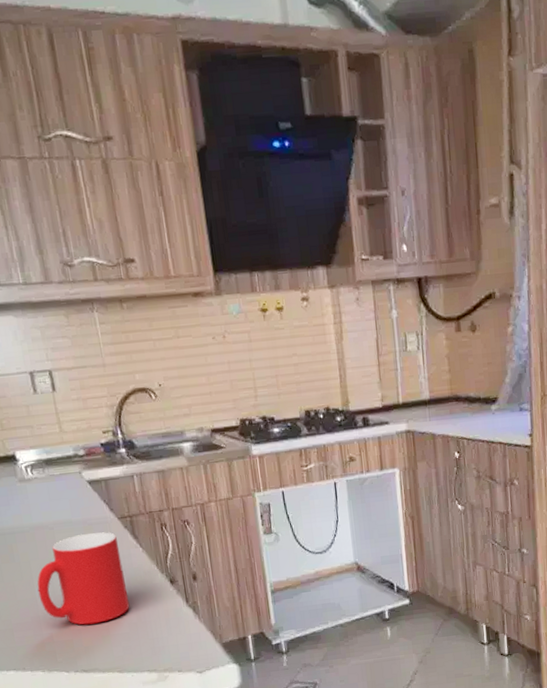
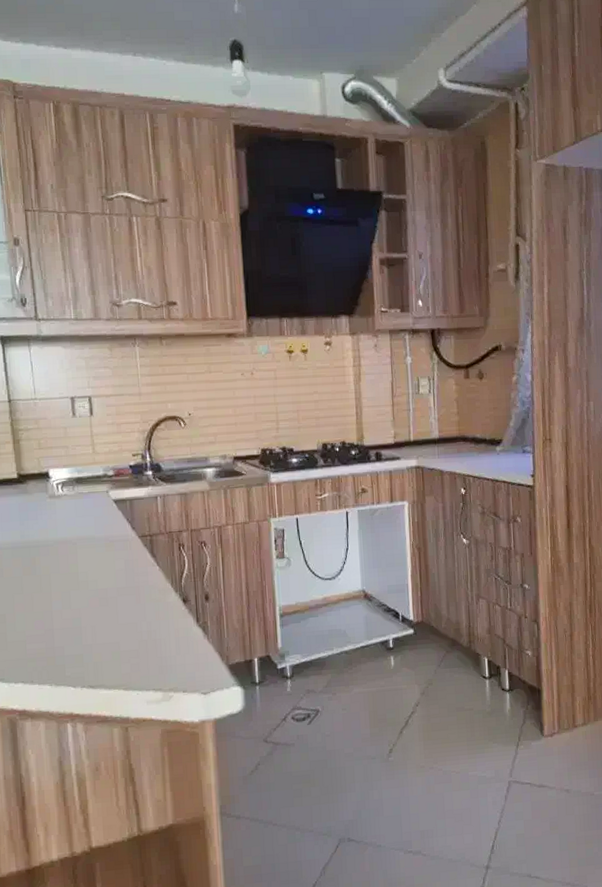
cup: present [37,532,130,625] -> none [54,549,142,640]

